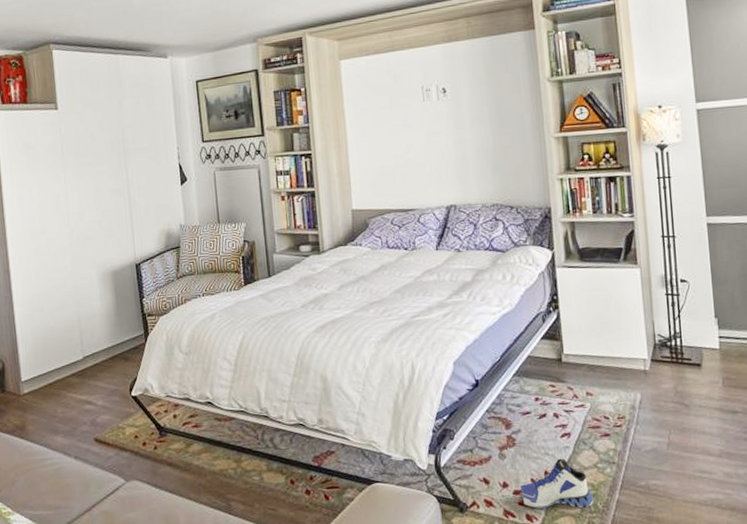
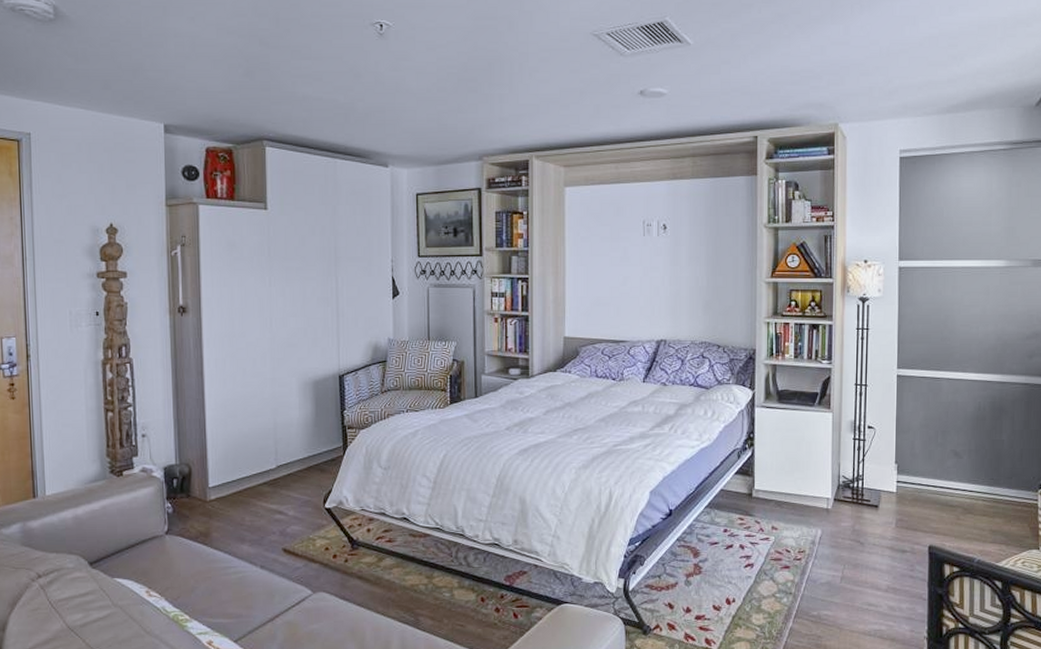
sneaker: present [520,458,594,509] -> none [702,587,769,634]

